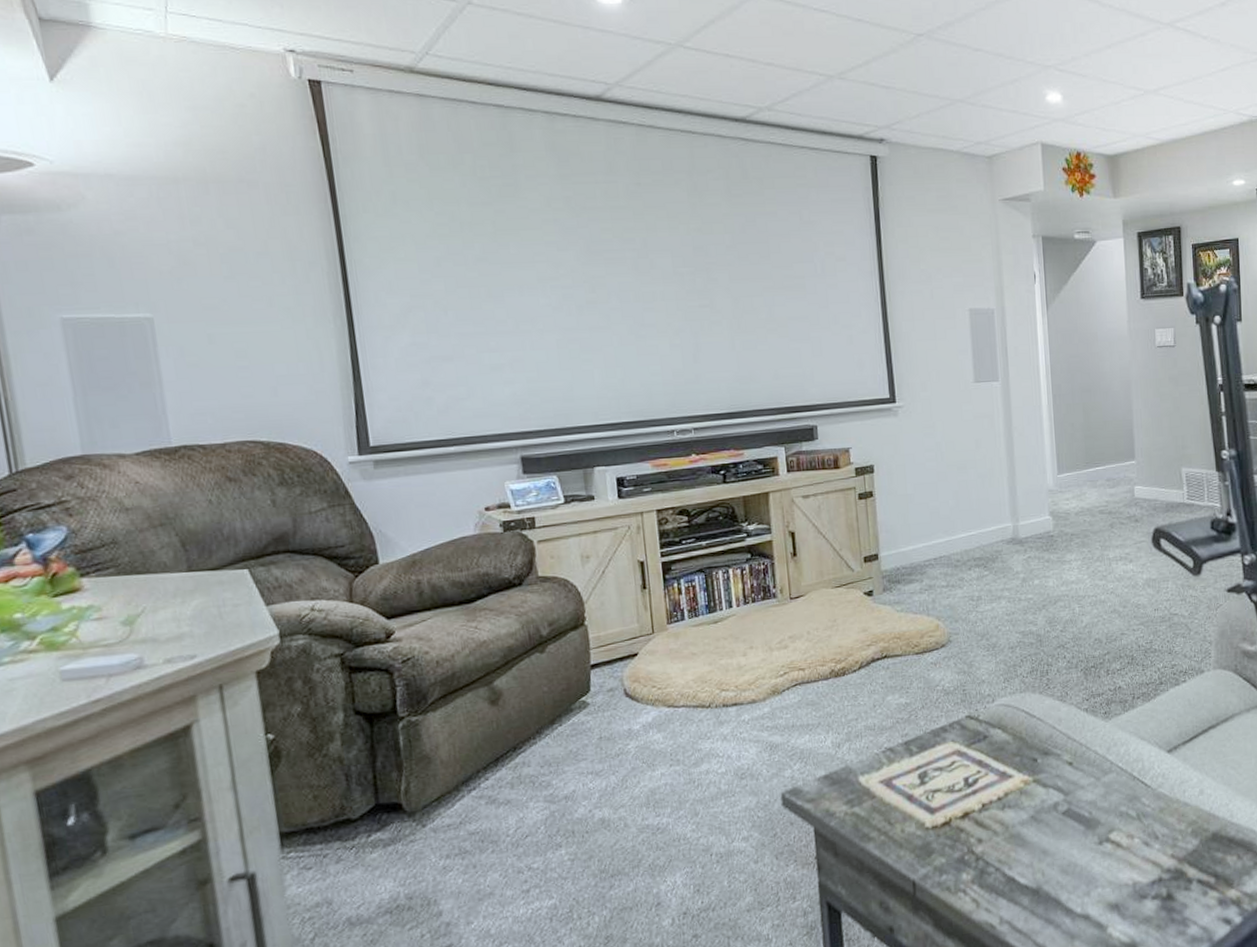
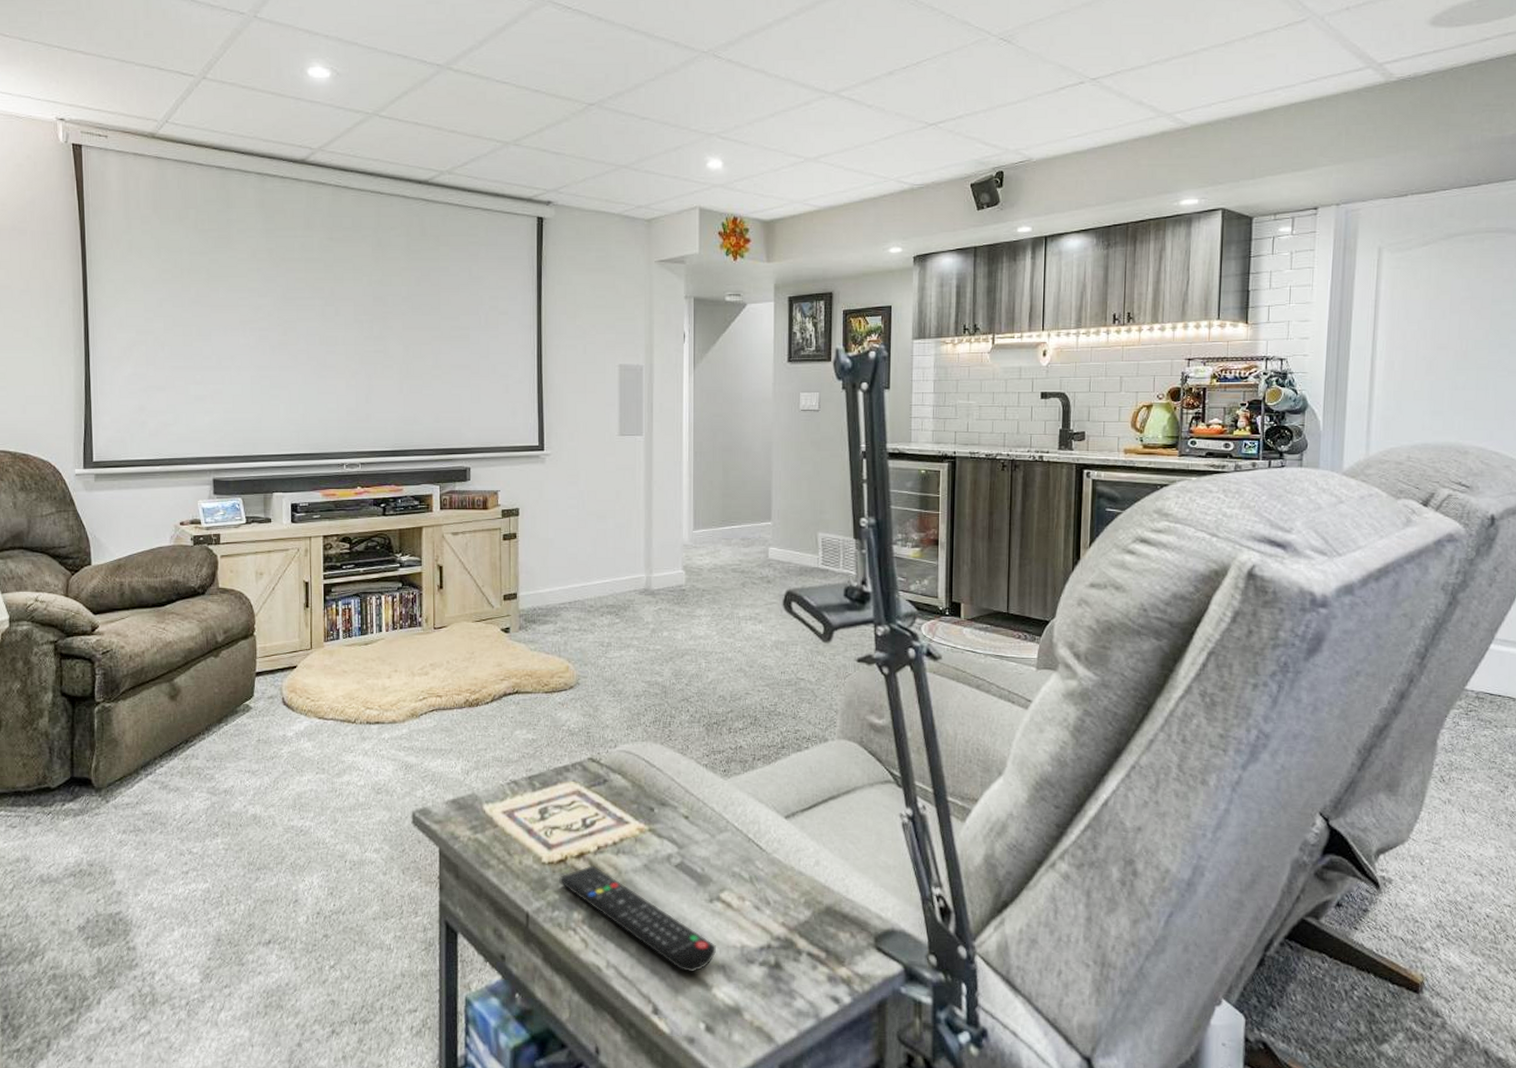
remote control: none [945,824,1109,917] -> present [559,865,716,973]

